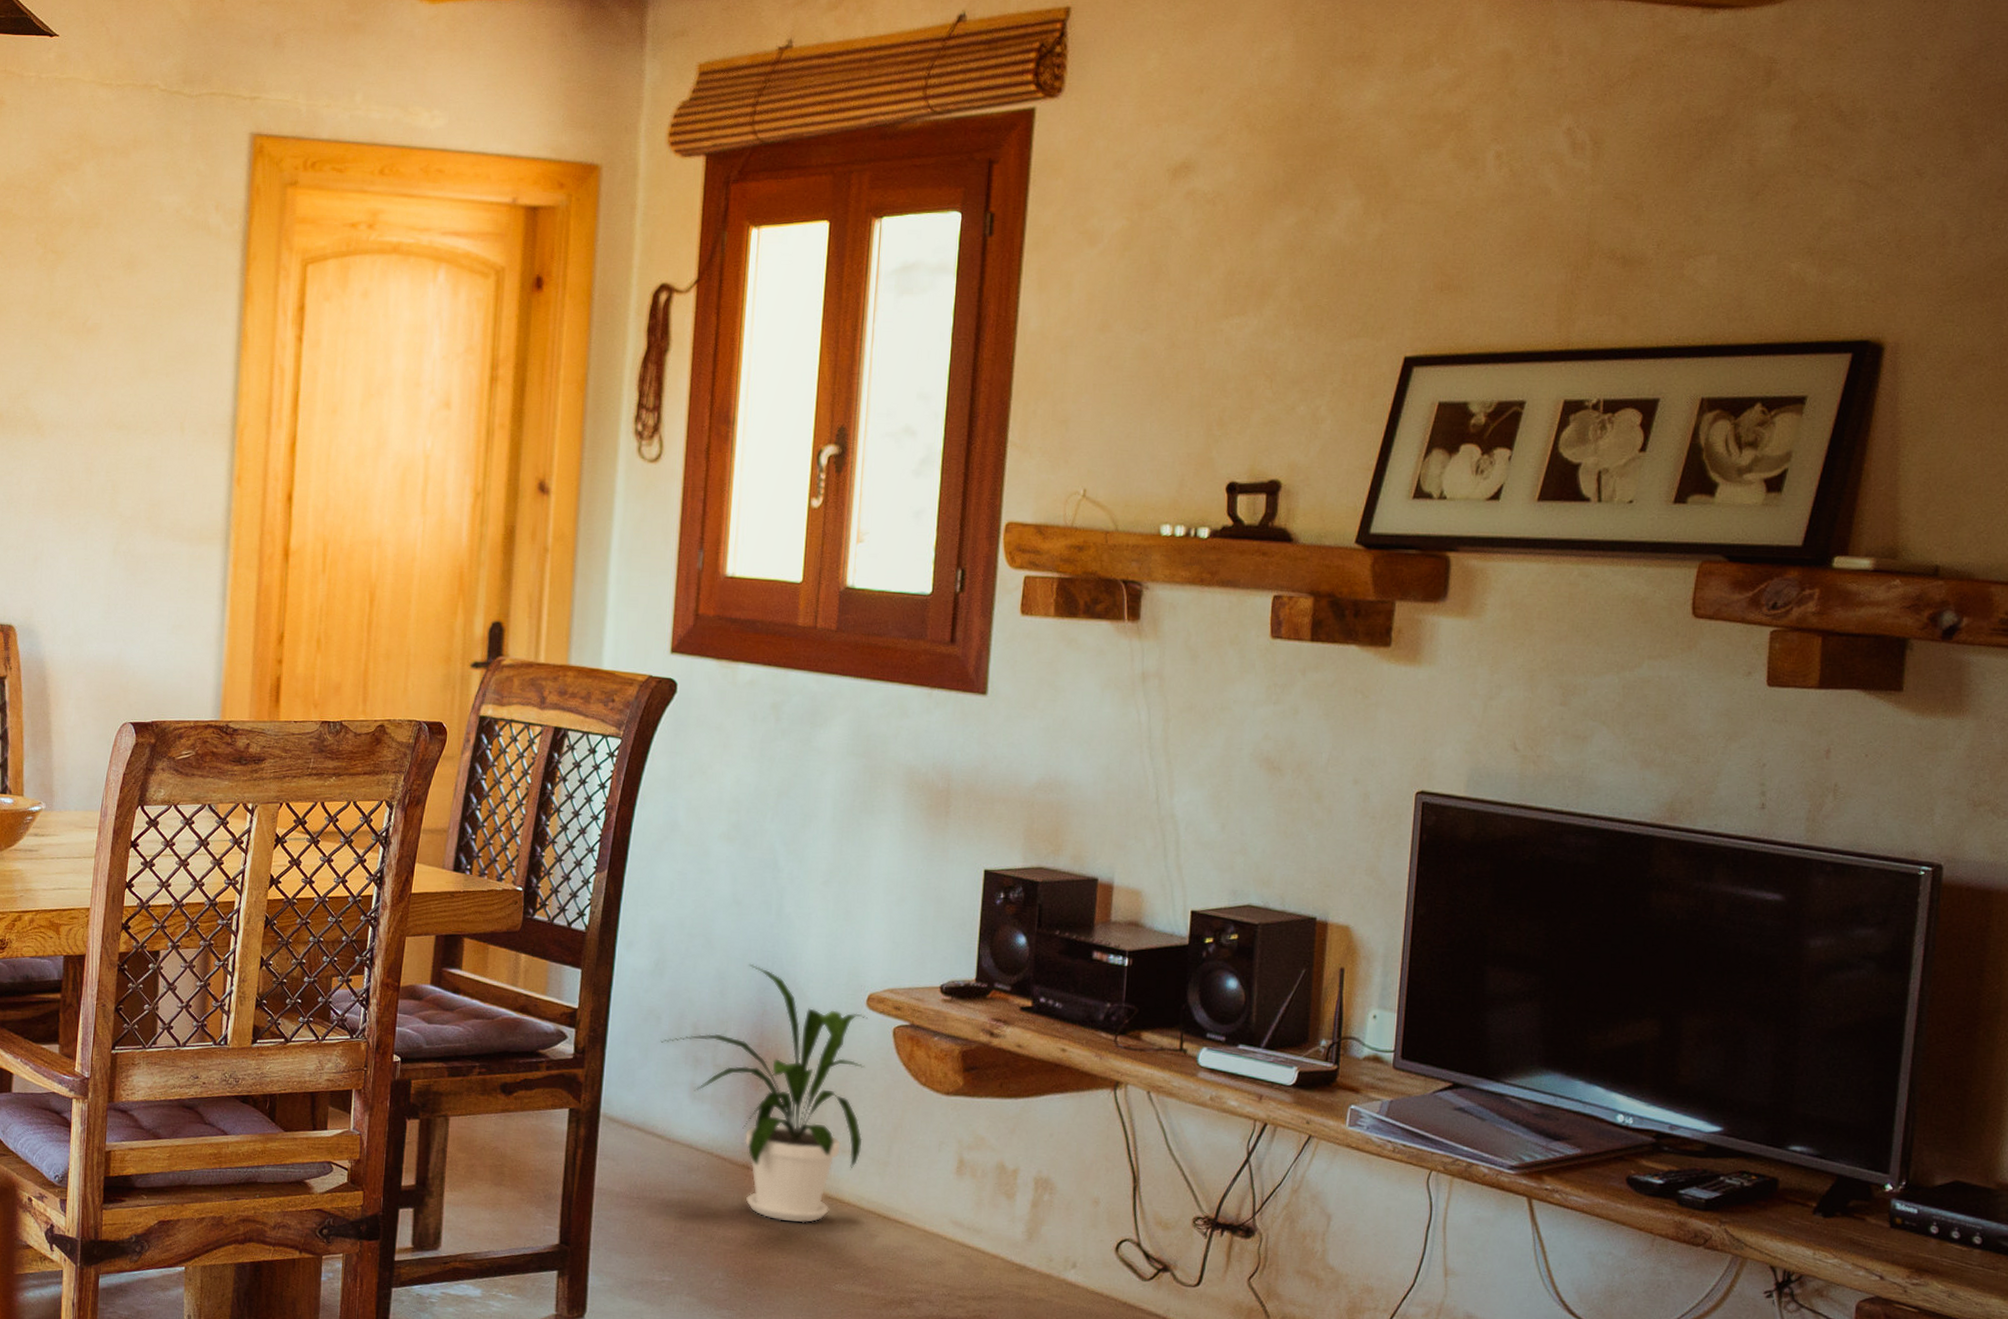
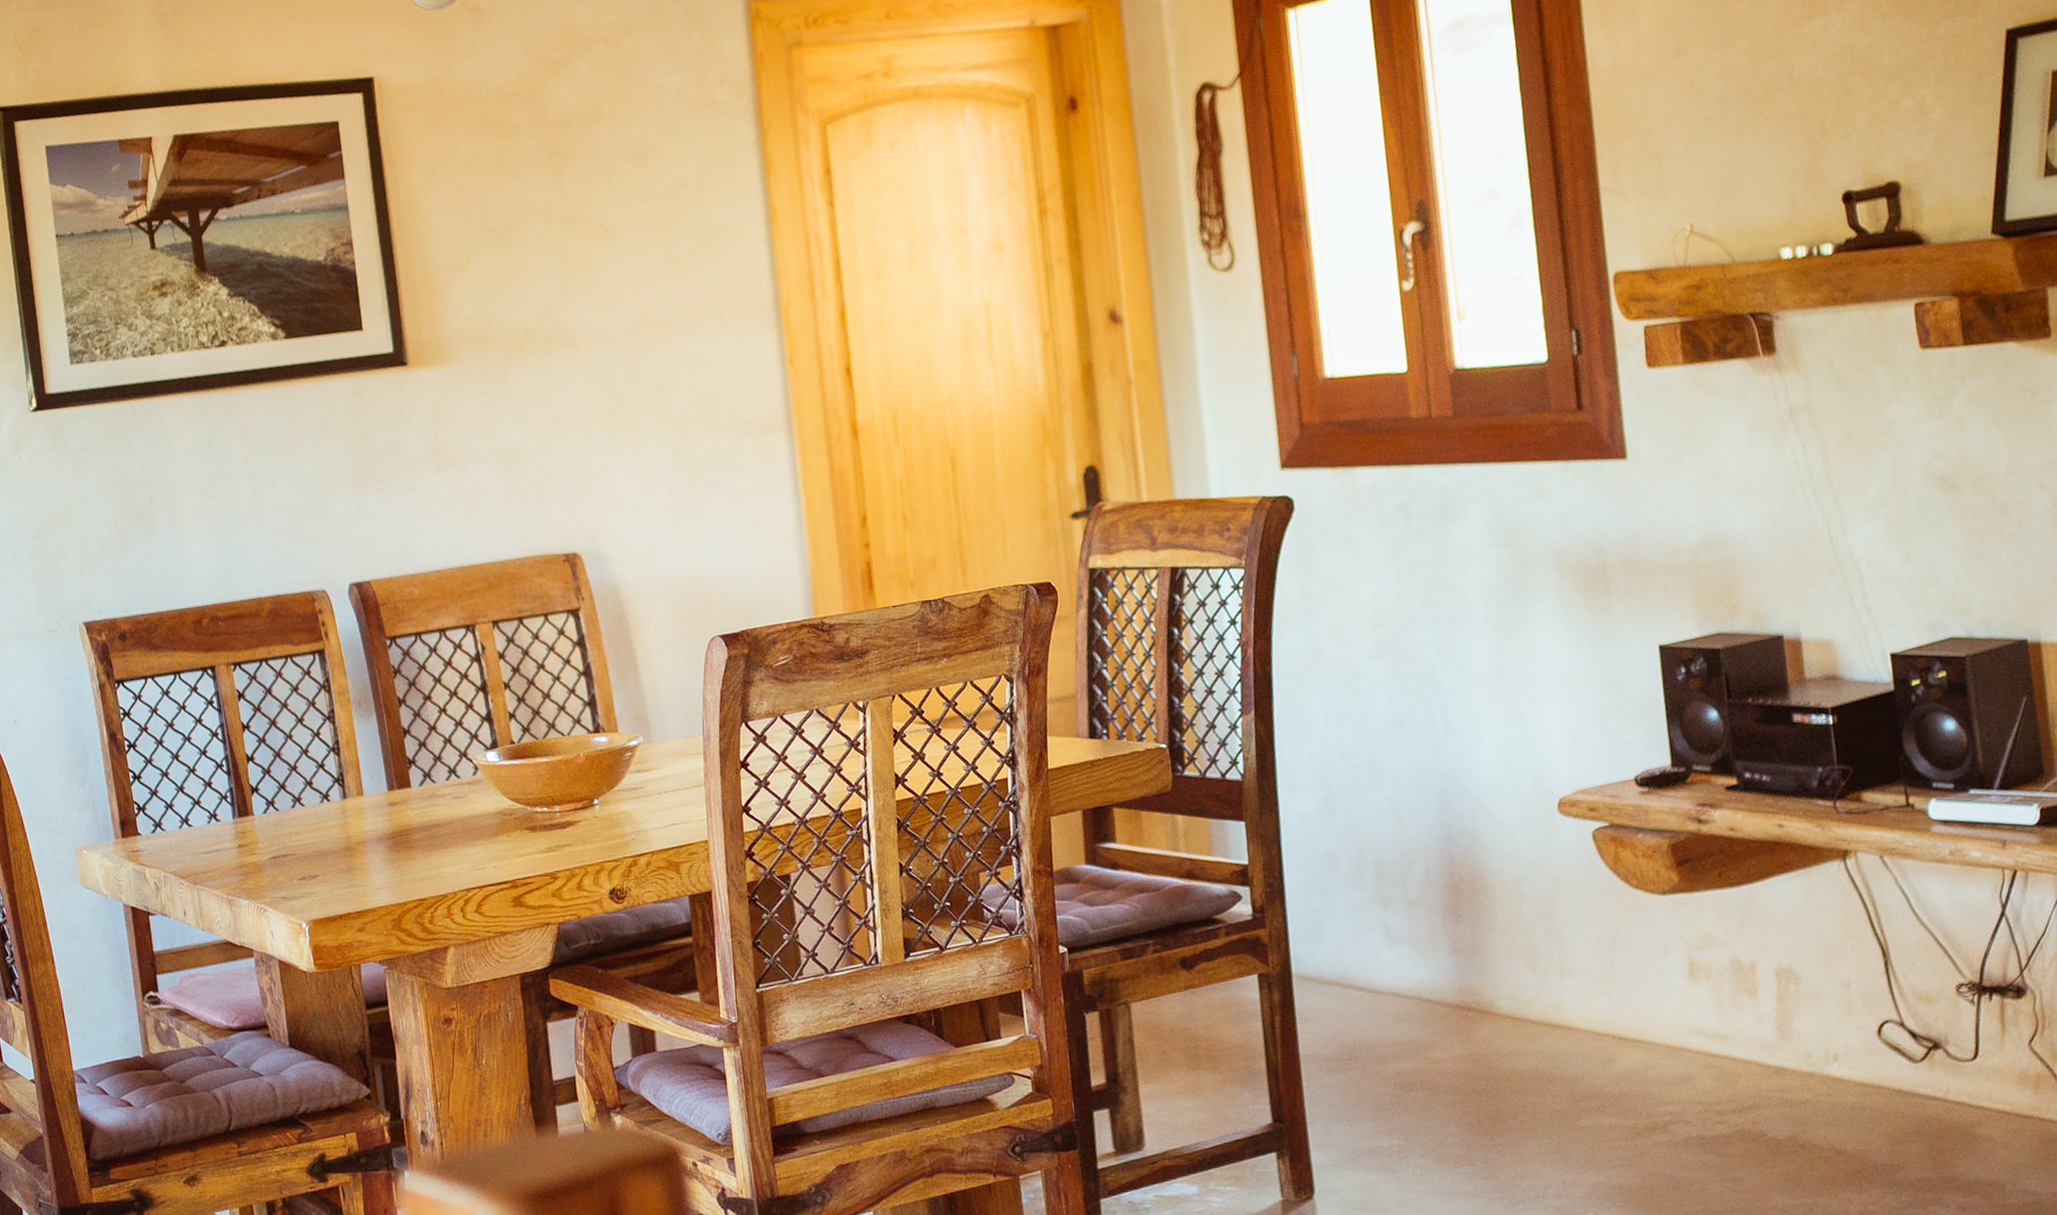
house plant: present [660,963,868,1223] -> none [1343,786,1582,1060]

